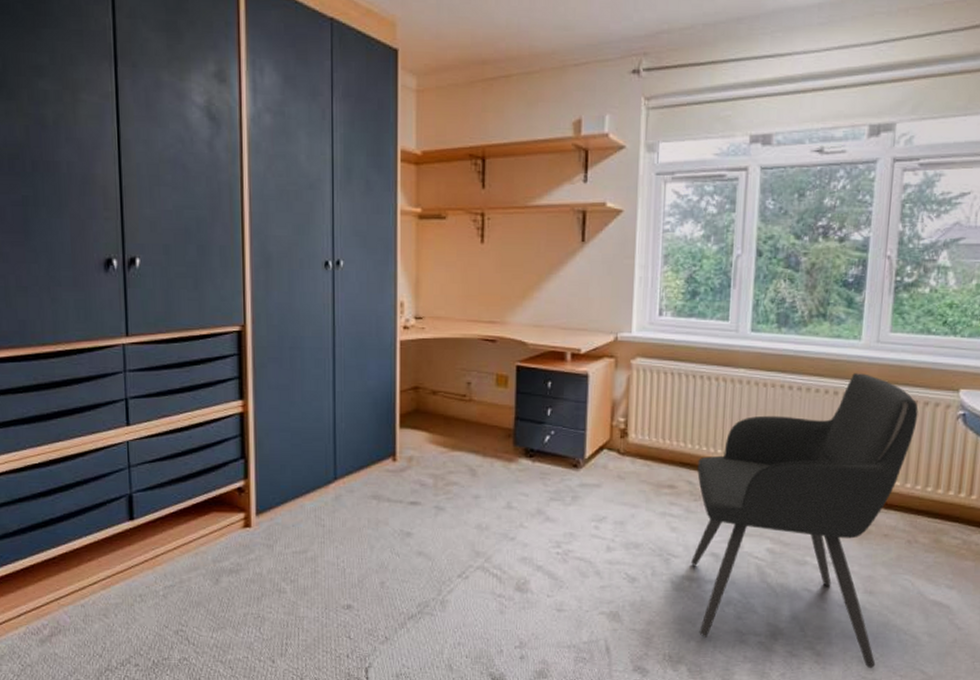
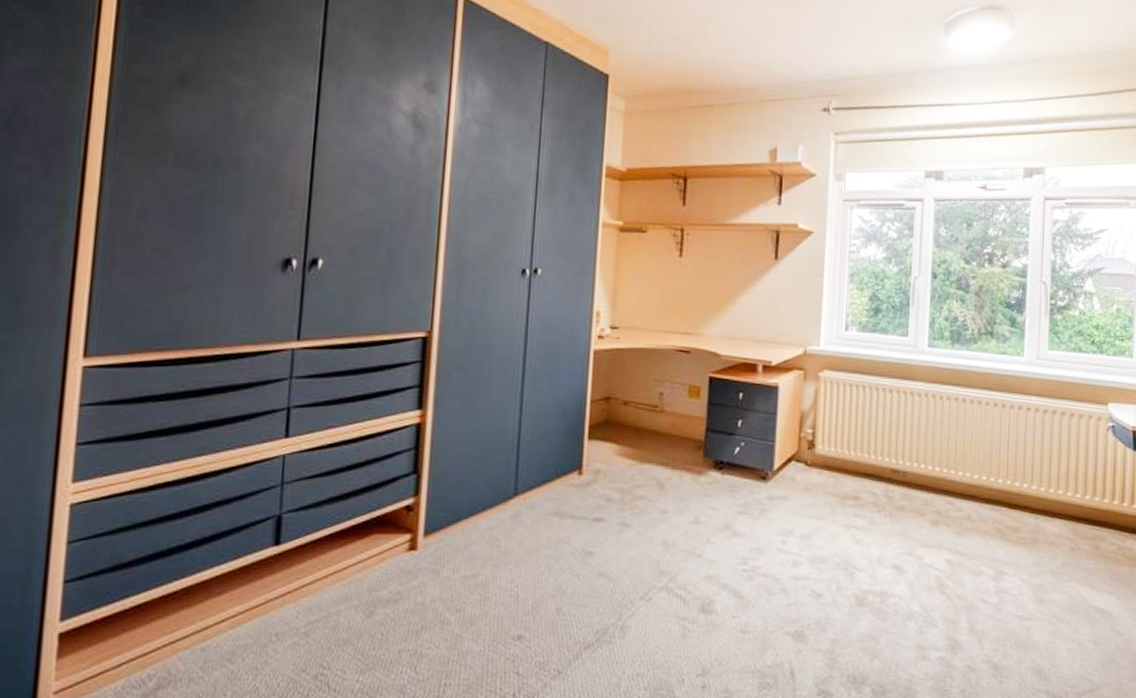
armchair: present [691,373,919,669] -> none [875,387,1075,681]

